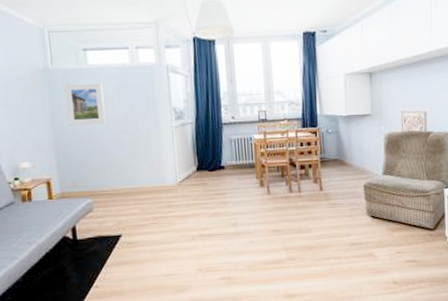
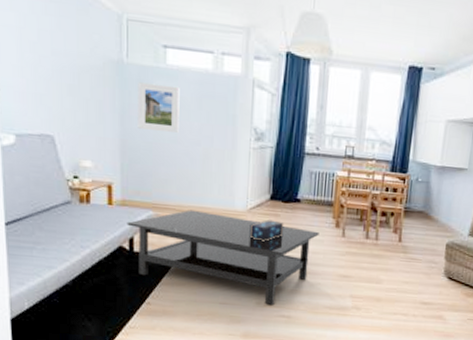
coffee table: none [68,191,246,270] -> present [127,210,319,306]
decorative box: none [181,189,214,211] -> present [249,220,284,242]

